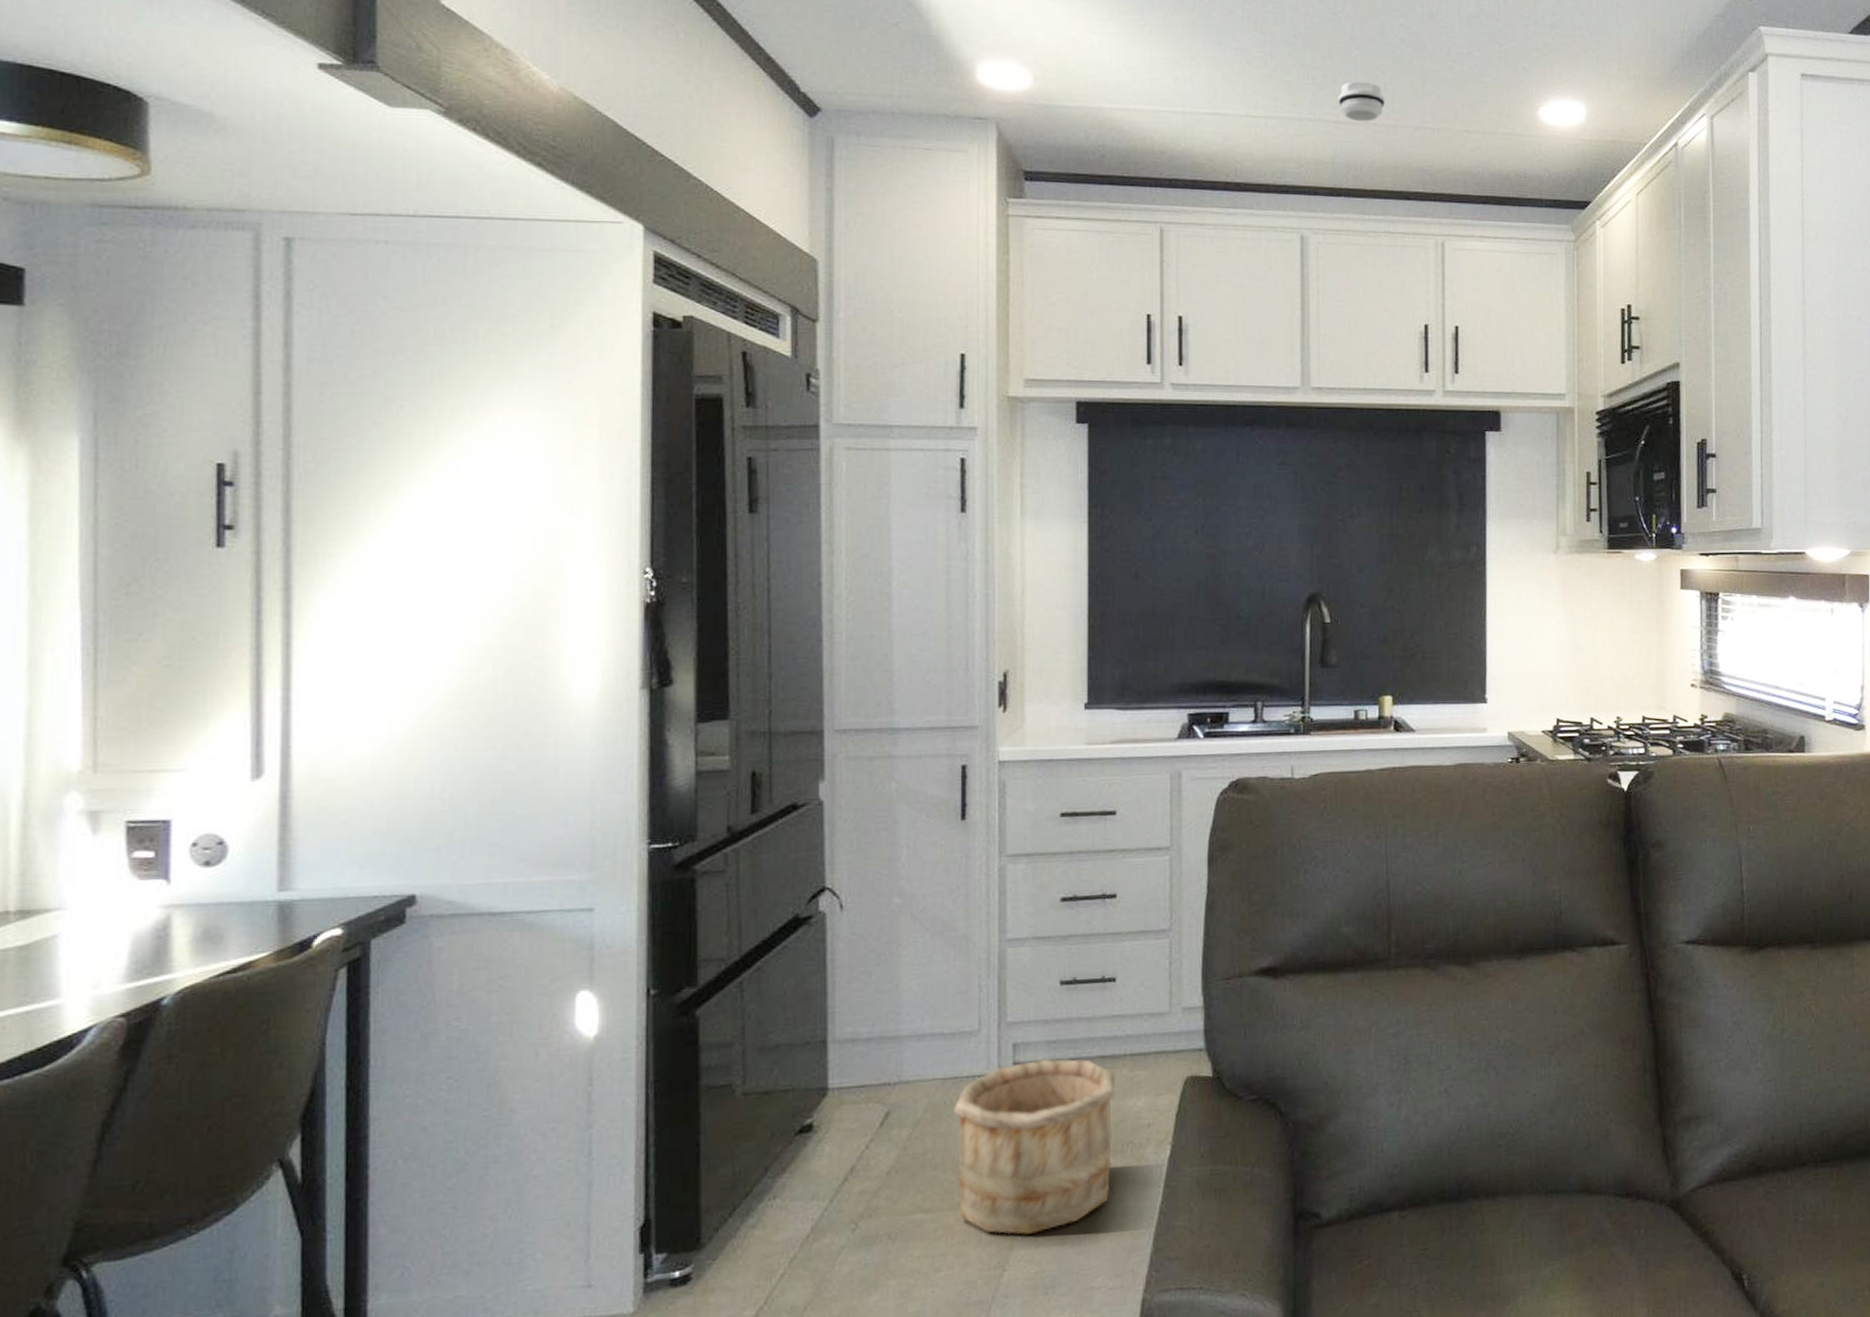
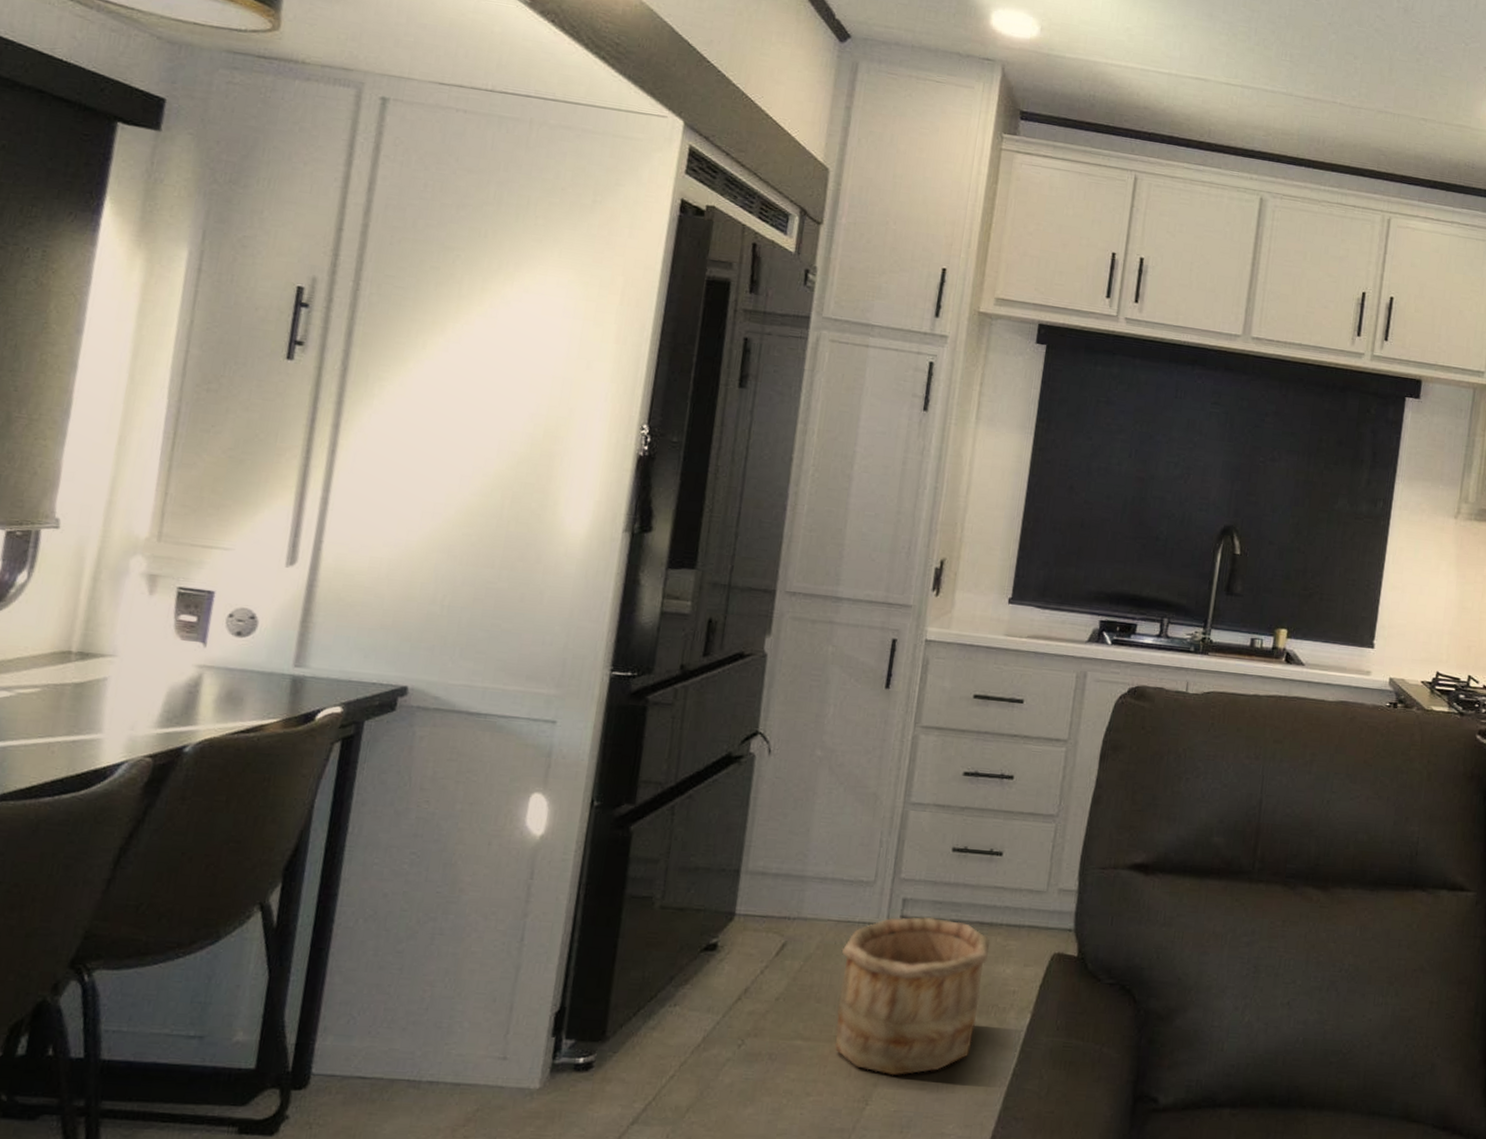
smoke detector: present [1338,81,1386,122] -> none [1310,63,1354,101]

